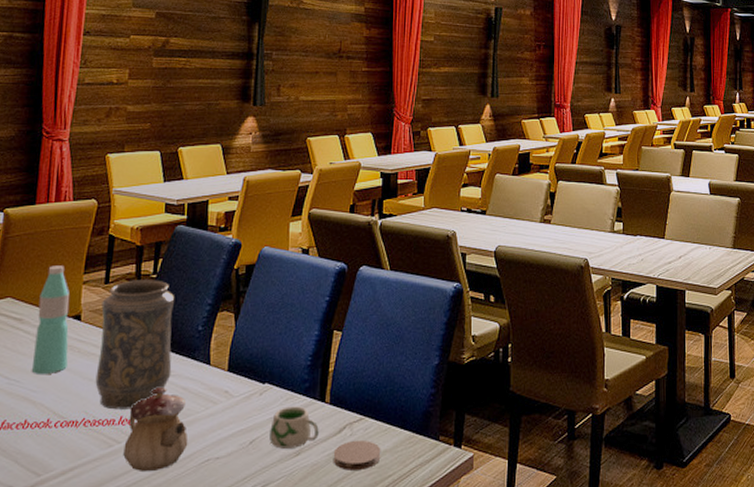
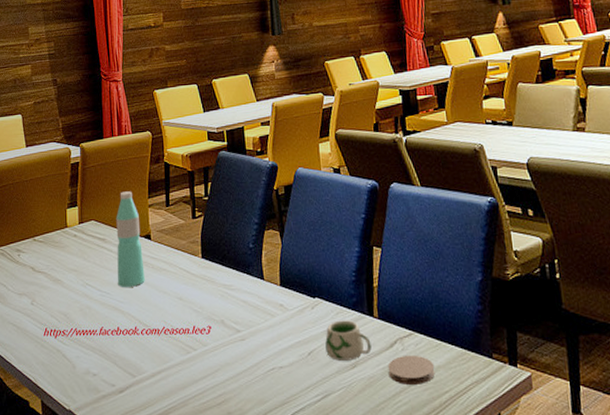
decorative vase: present [95,280,175,410] -> none [166,202,231,320]
teapot: present [123,386,188,471] -> none [199,299,254,377]

